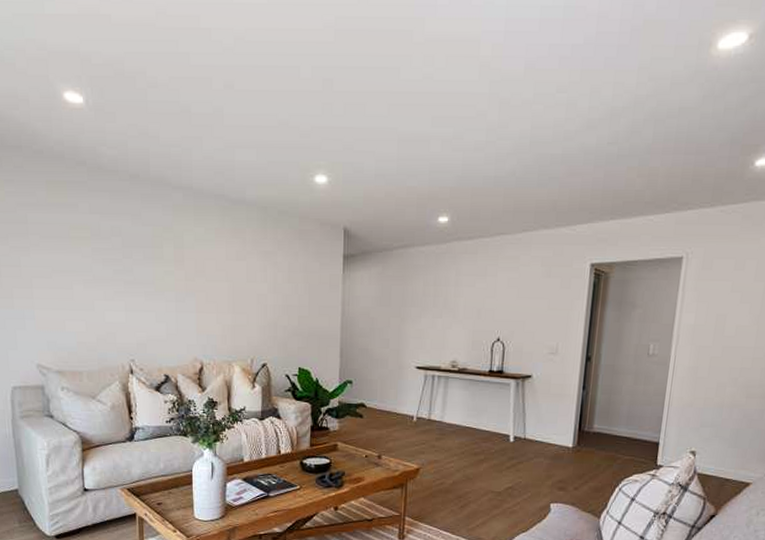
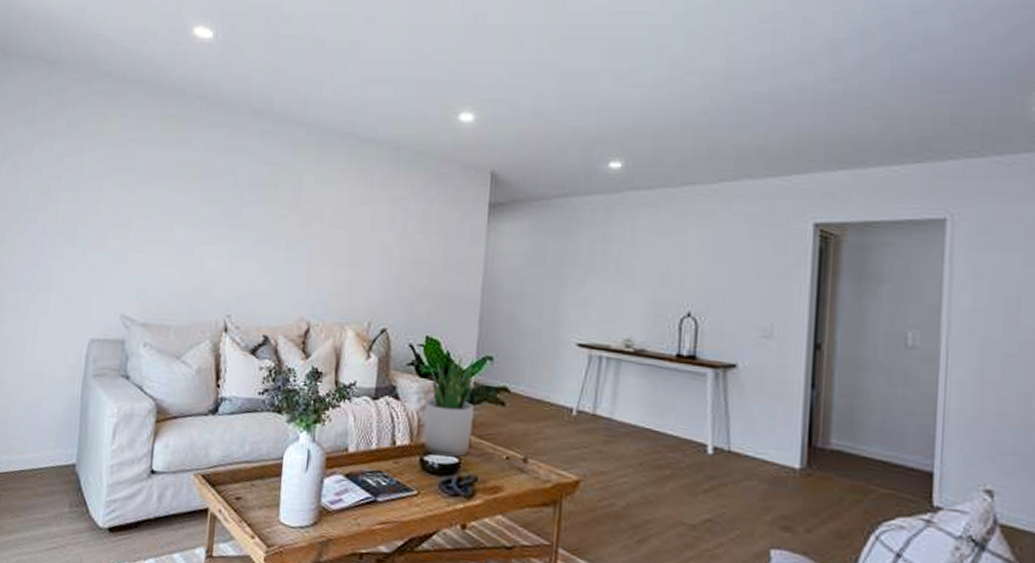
planter: none [302,383,341,459] -> present [423,358,477,458]

